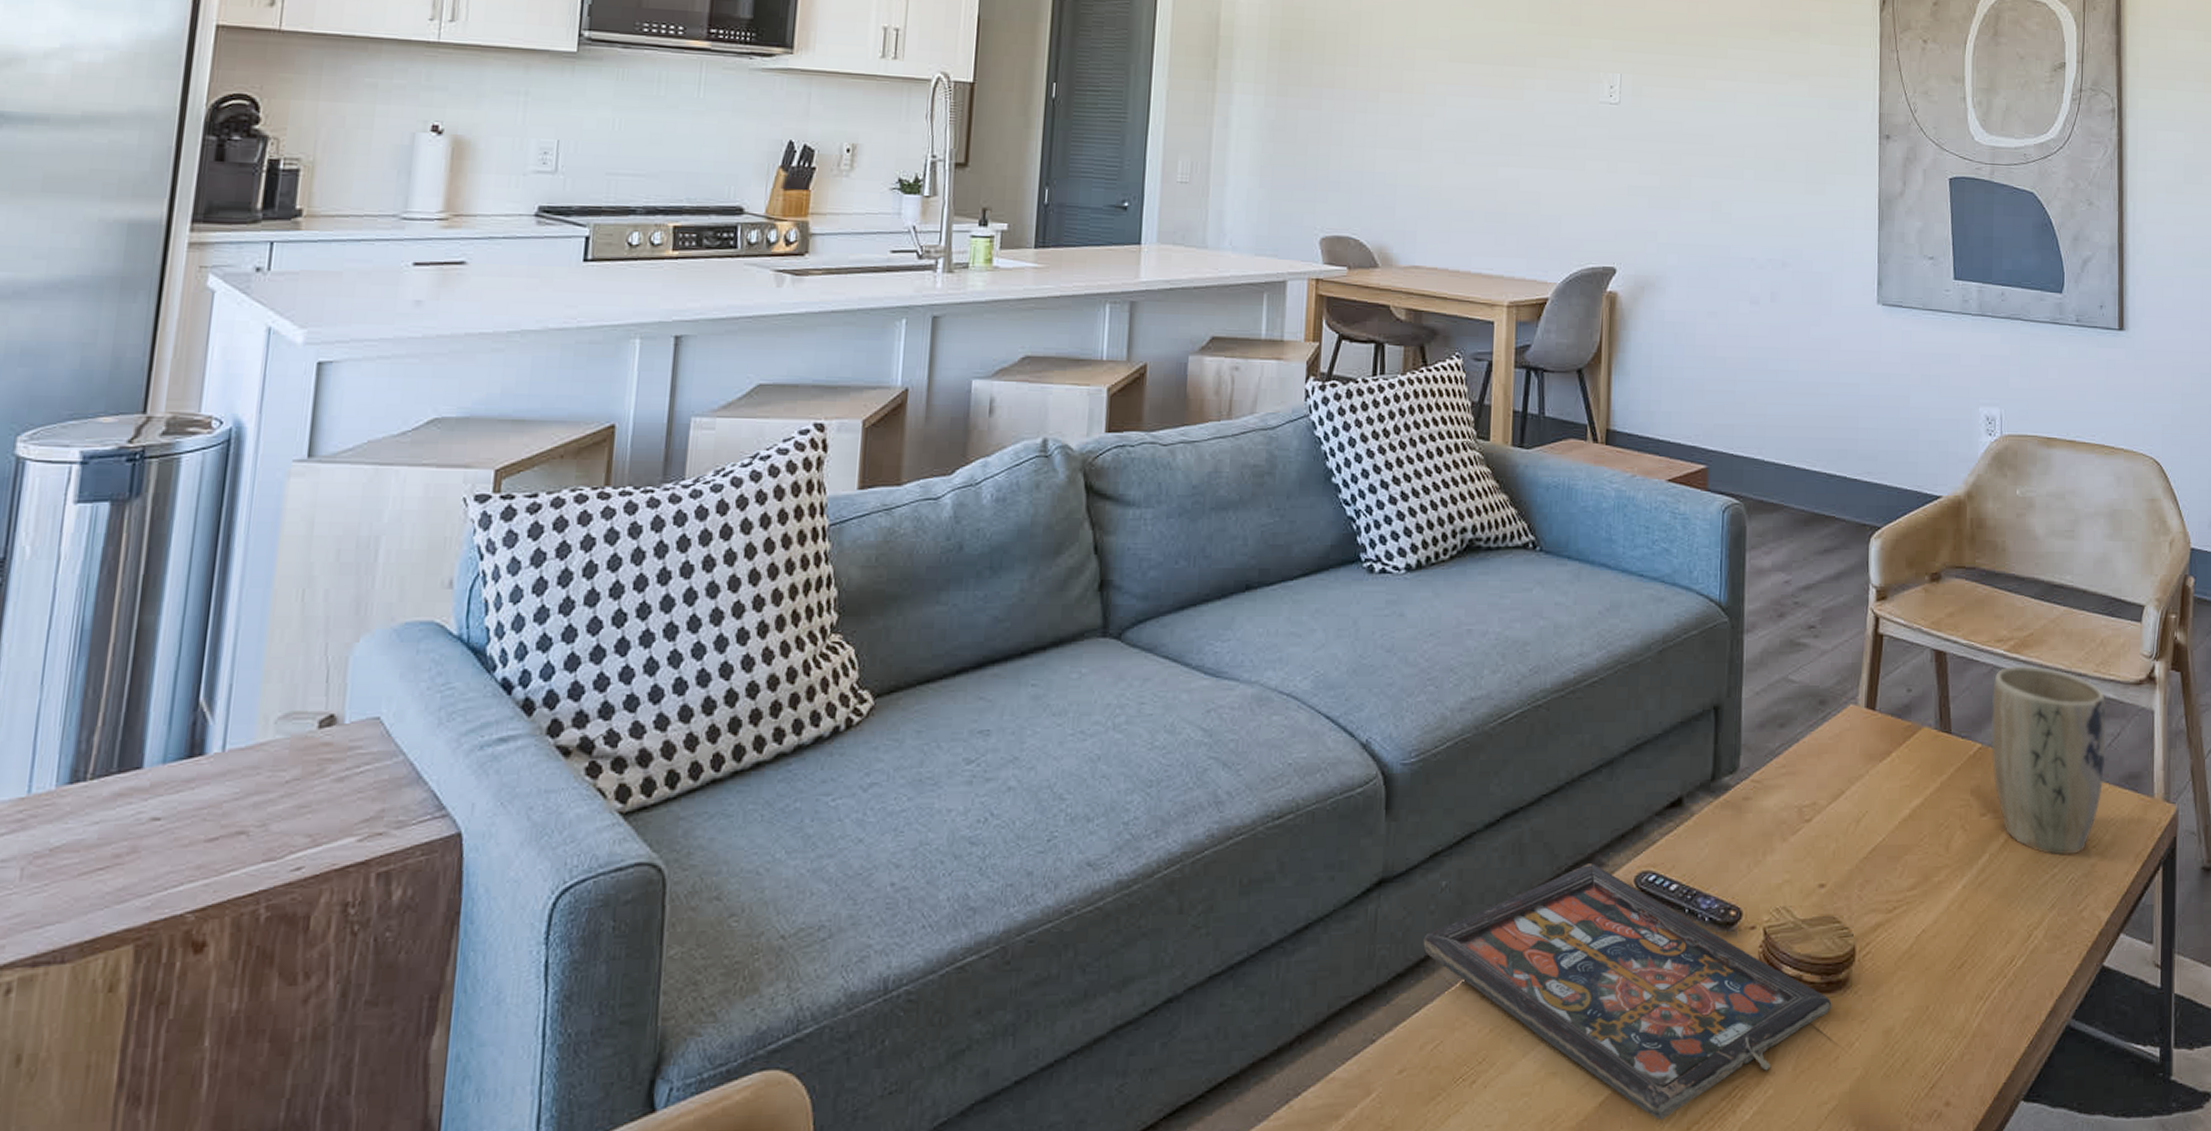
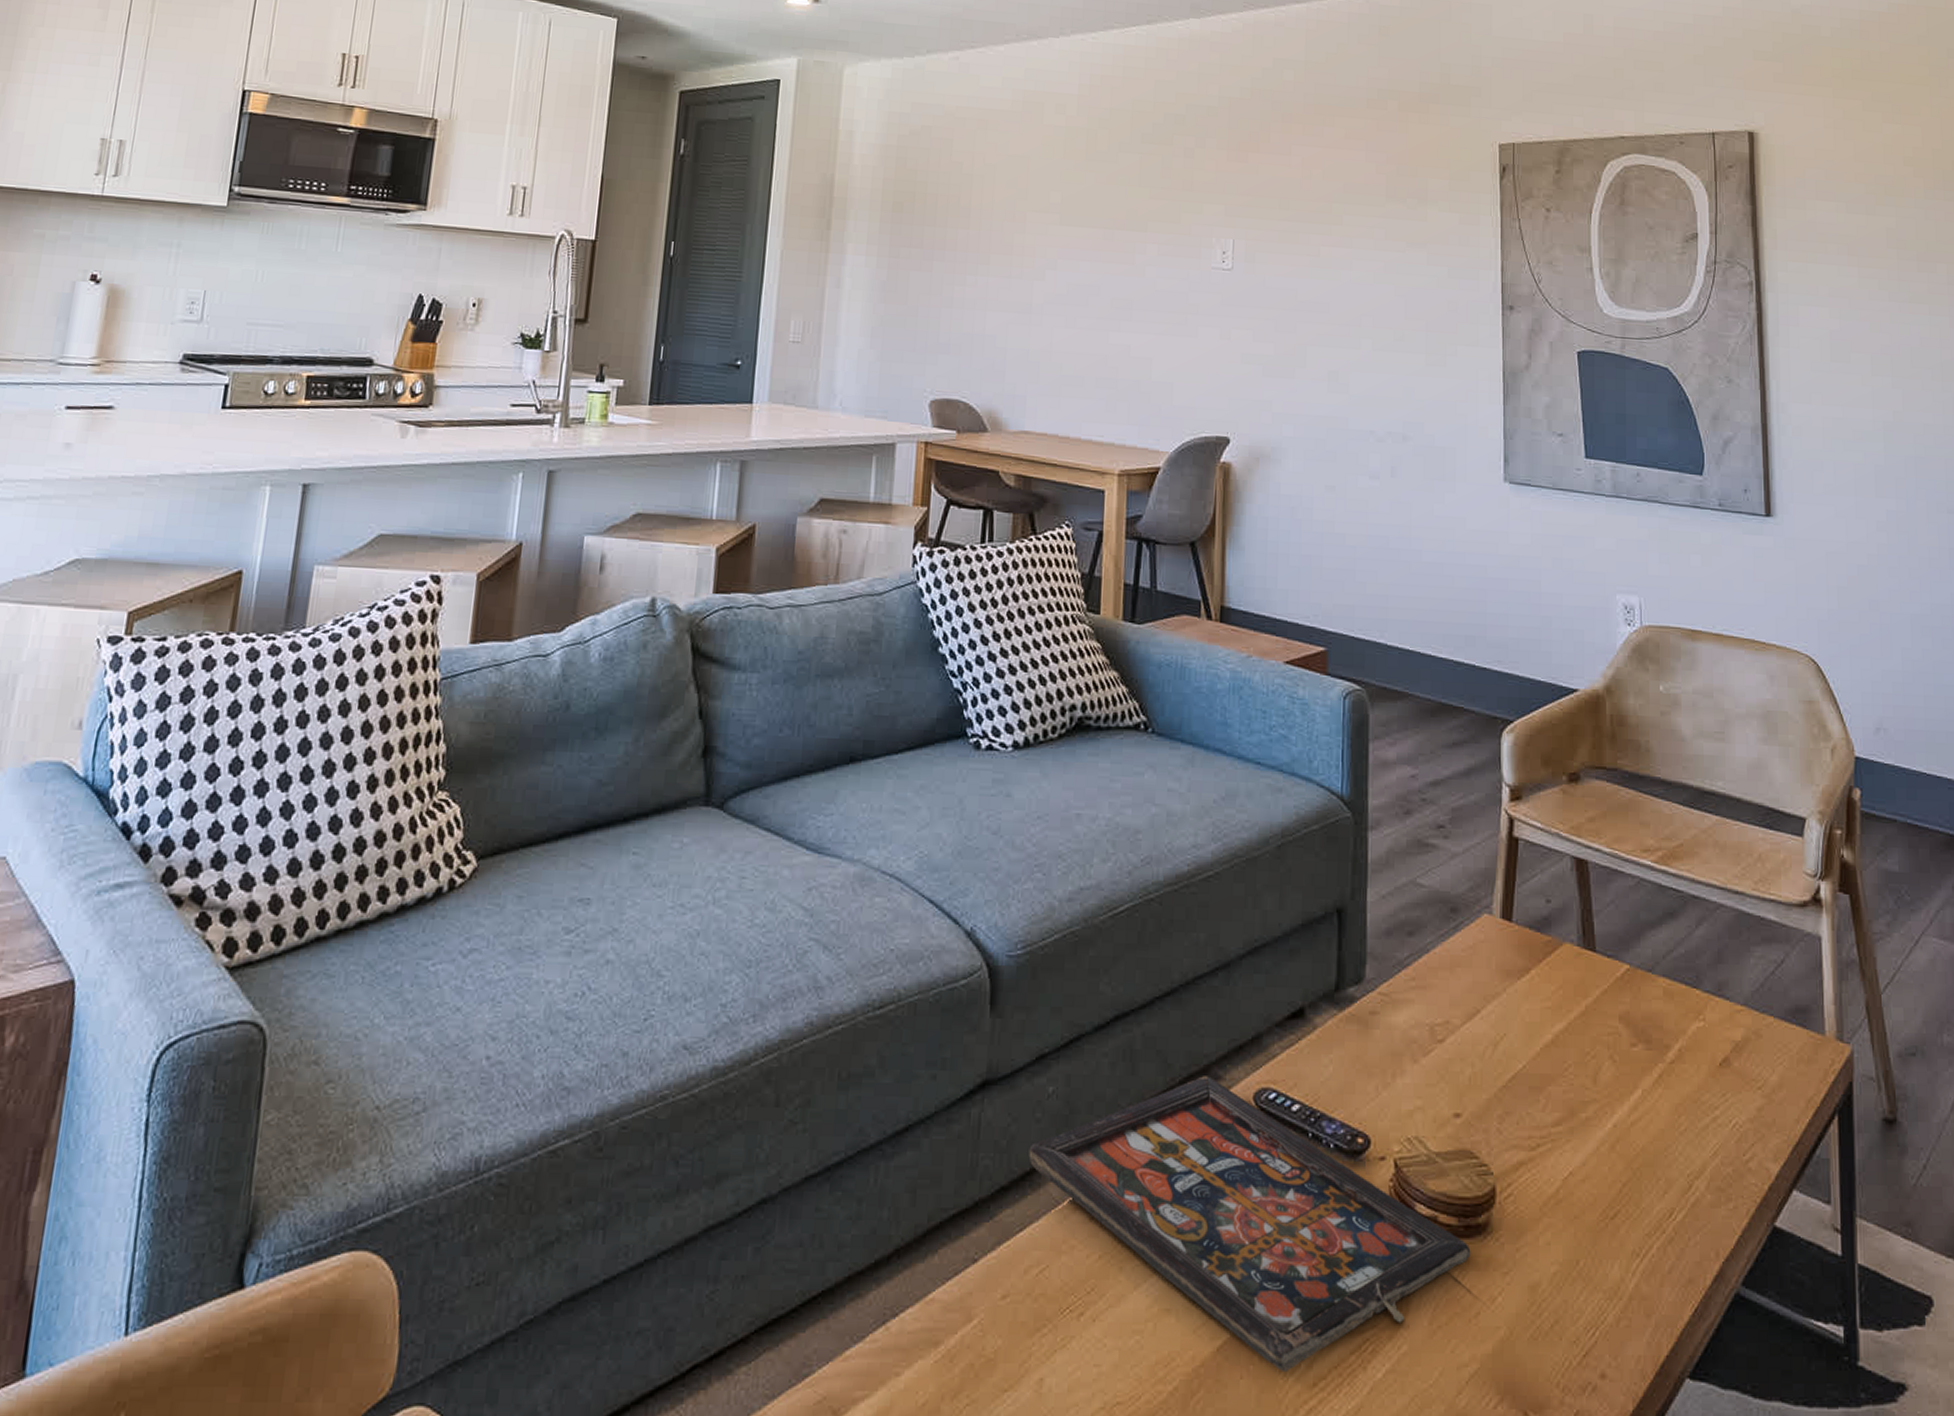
plant pot: present [1991,666,2106,856] -> none [1640,879,1769,1096]

